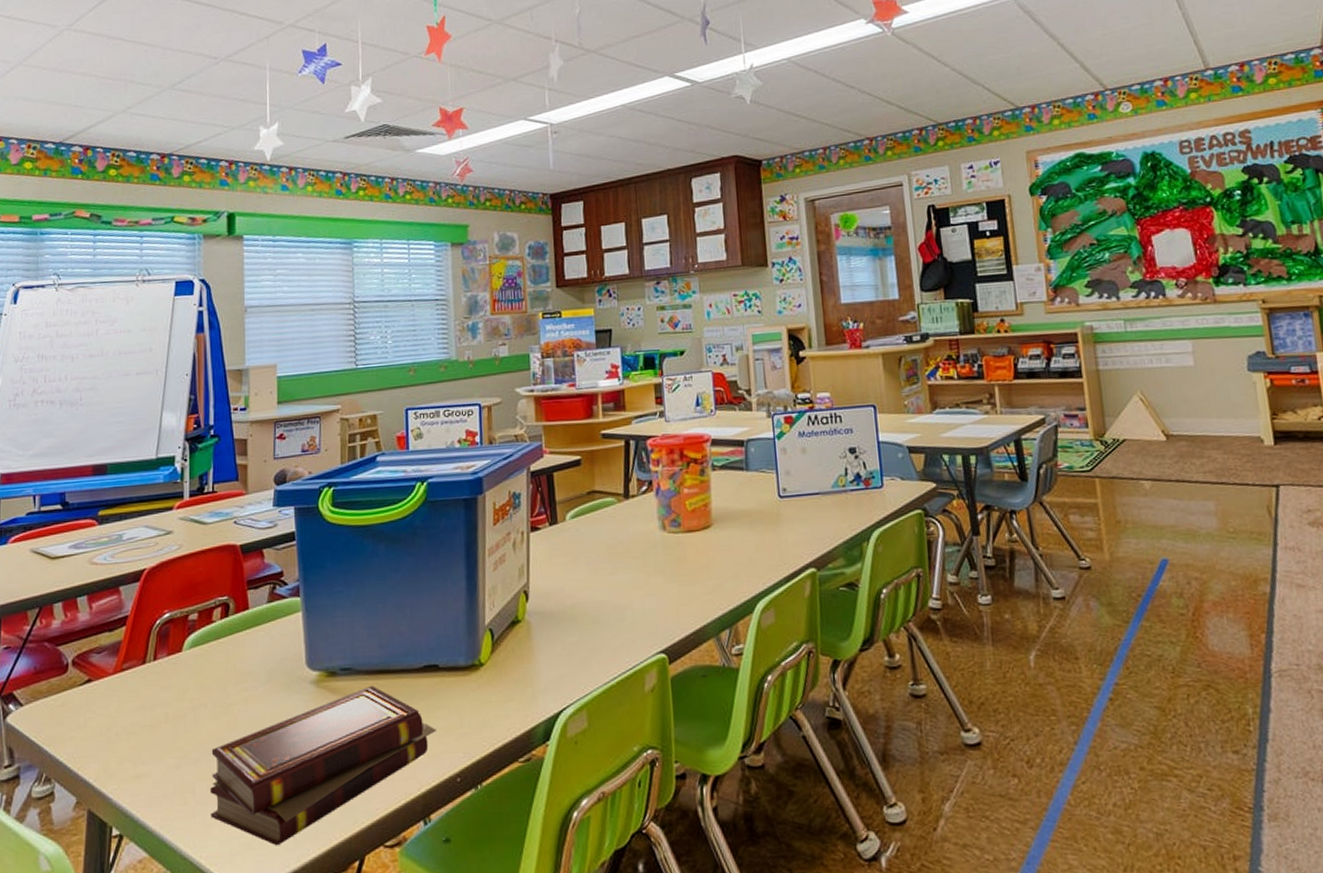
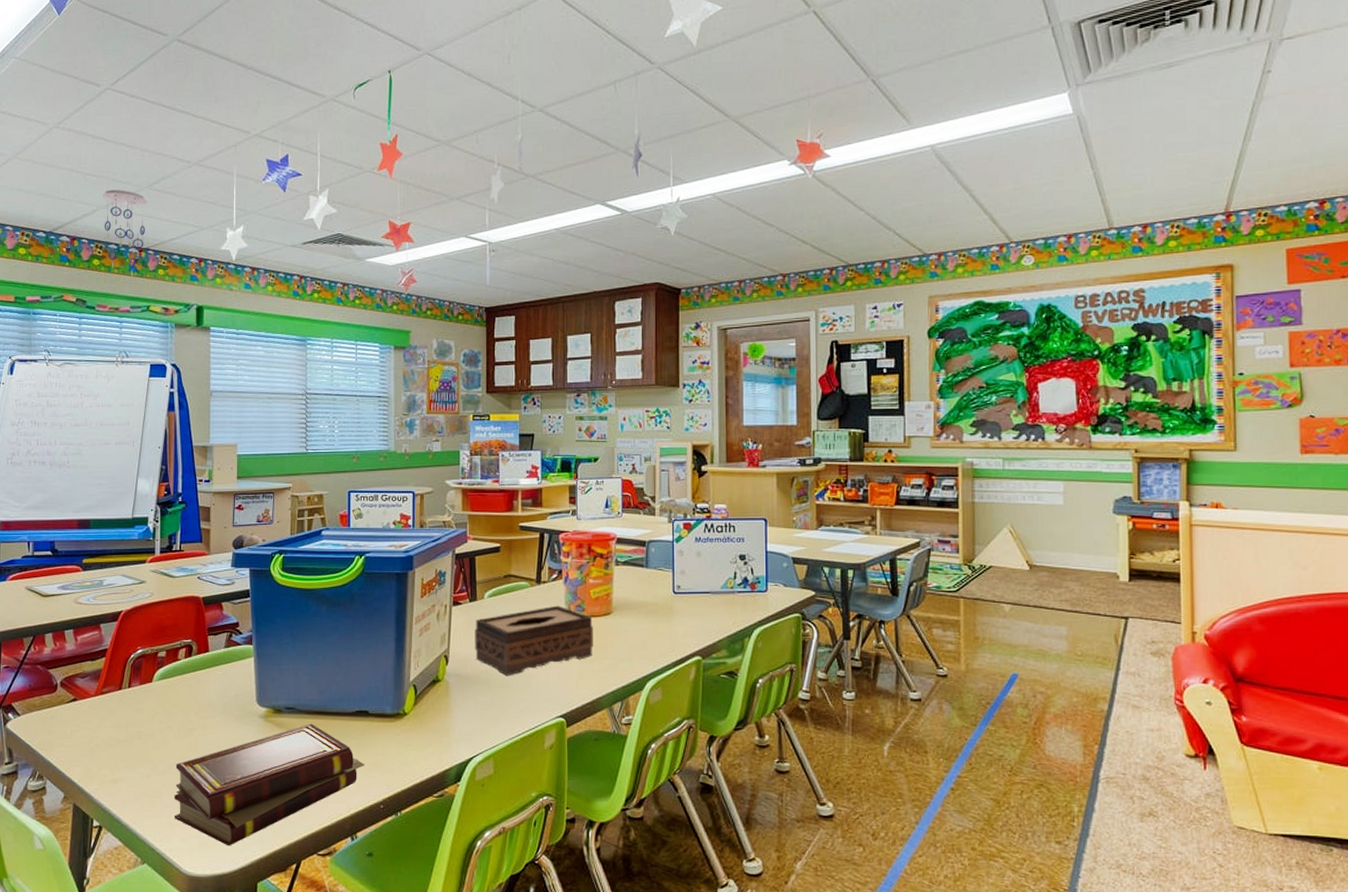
ceiling mobile: none [118,92,171,186] -> present [101,190,148,277]
tissue box: none [557,521,693,609] -> present [475,605,593,676]

